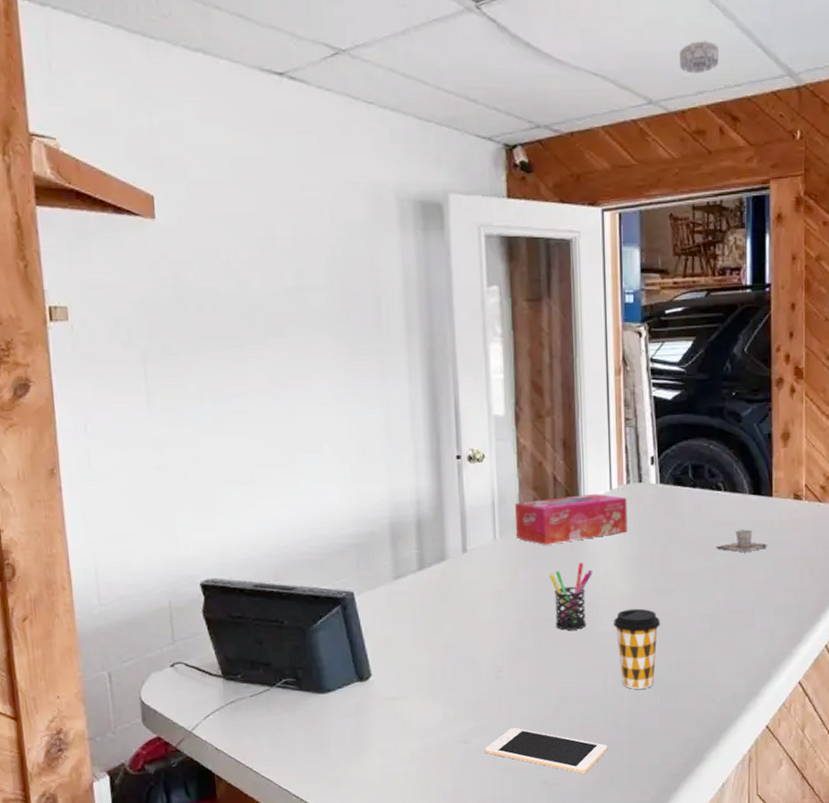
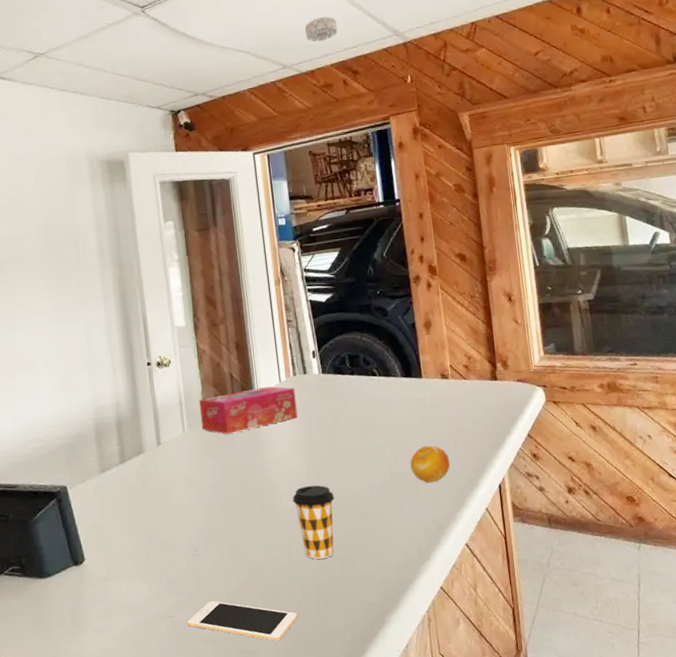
pen holder: present [549,562,592,630] -> none [233,447,270,509]
cup: present [716,529,768,553] -> none [377,407,423,429]
fruit: none [748,573,793,615] -> present [410,445,451,483]

